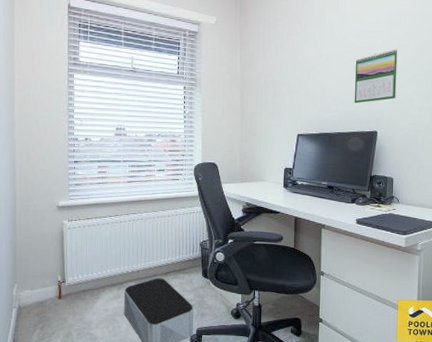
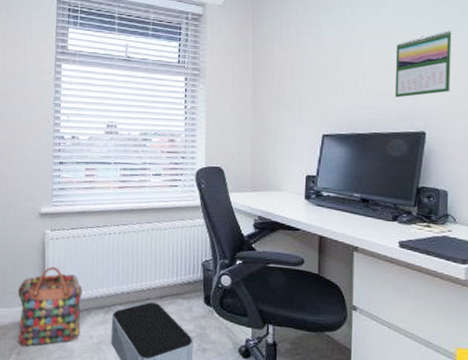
backpack: none [39,251,98,322] -> present [17,266,83,346]

